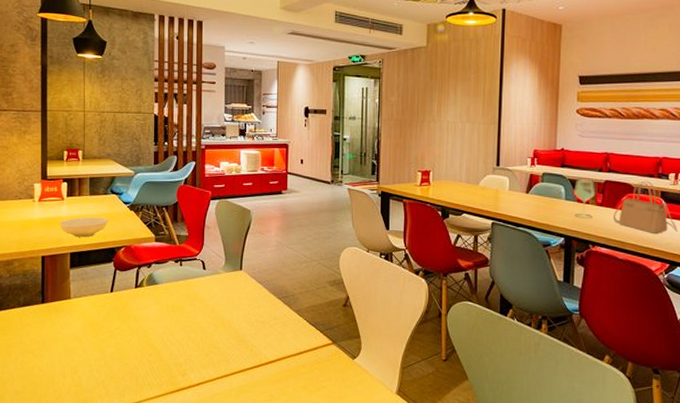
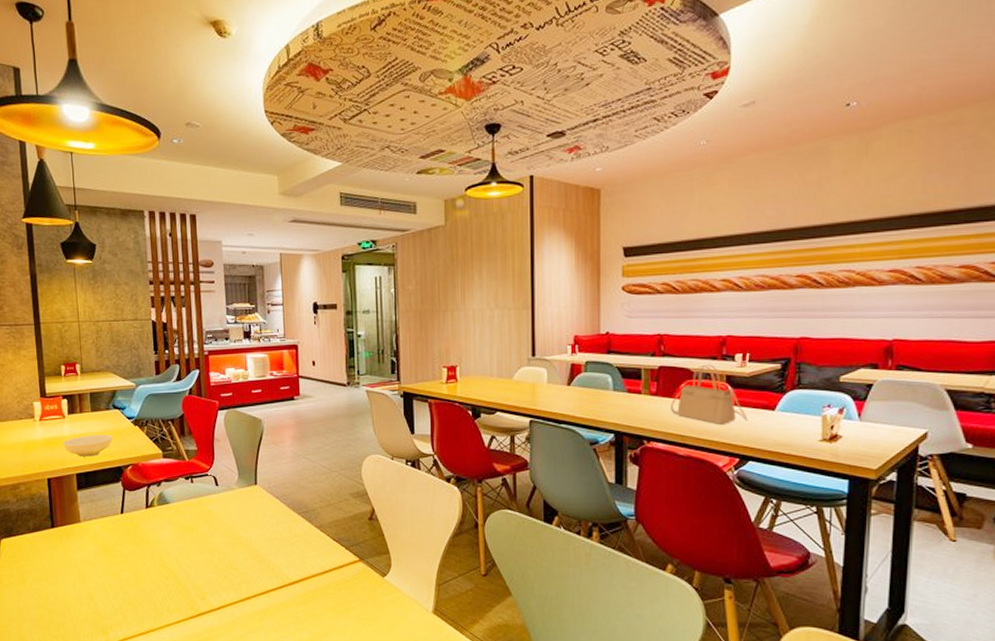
wine glass: present [574,180,596,219] -> none [623,367,649,411]

